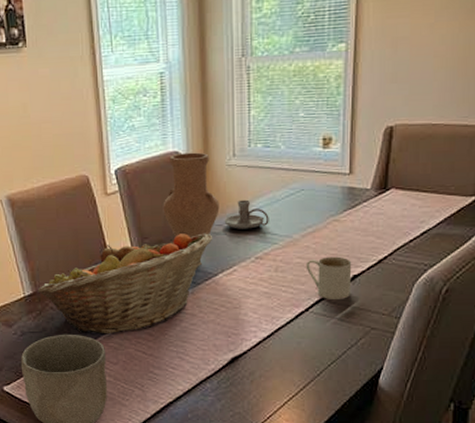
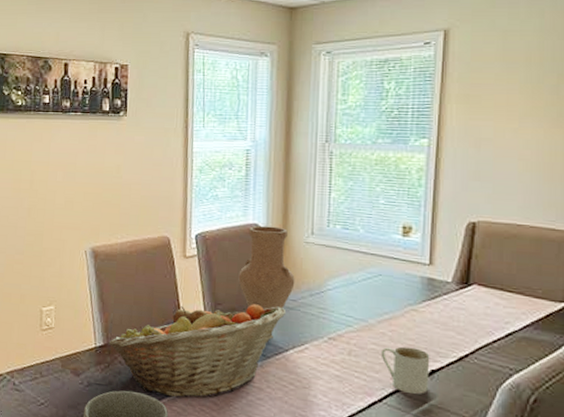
candle holder: present [224,199,269,229] -> none [298,277,345,308]

